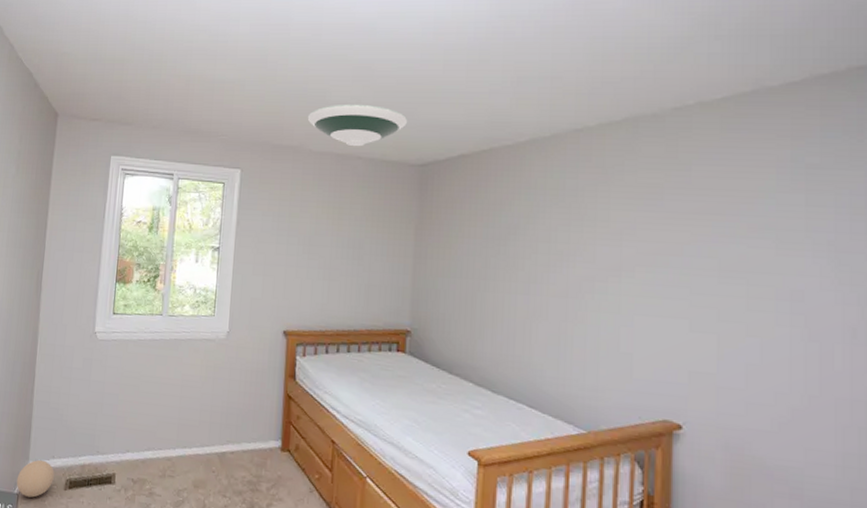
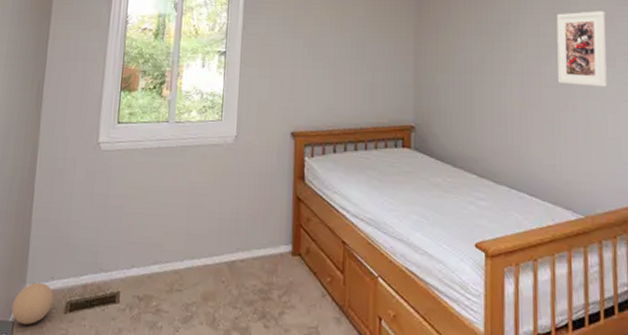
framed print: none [567,217,627,299] -> present [556,11,607,87]

